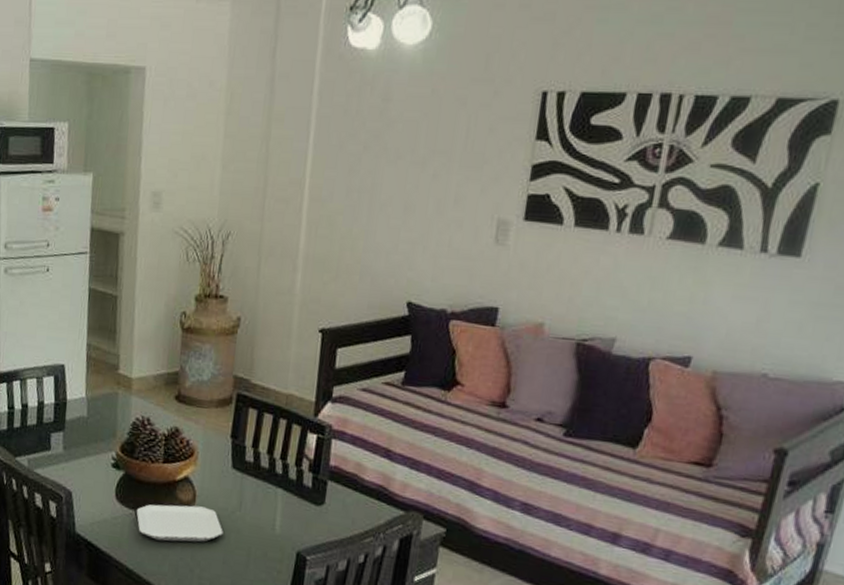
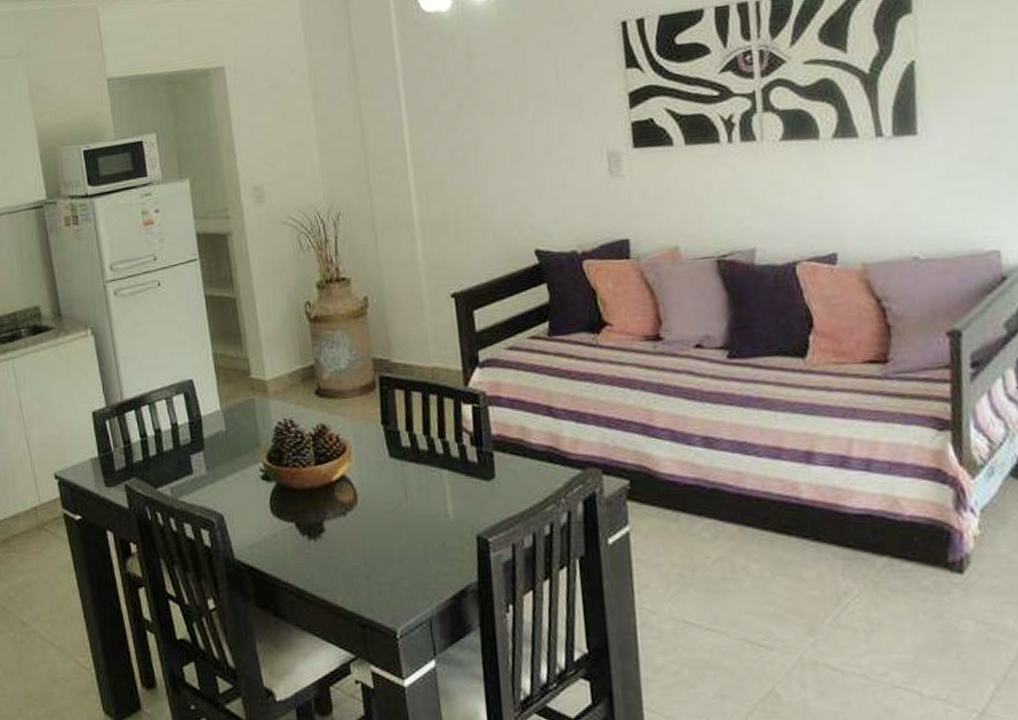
plate: present [136,504,223,543] -> none [295,505,394,551]

